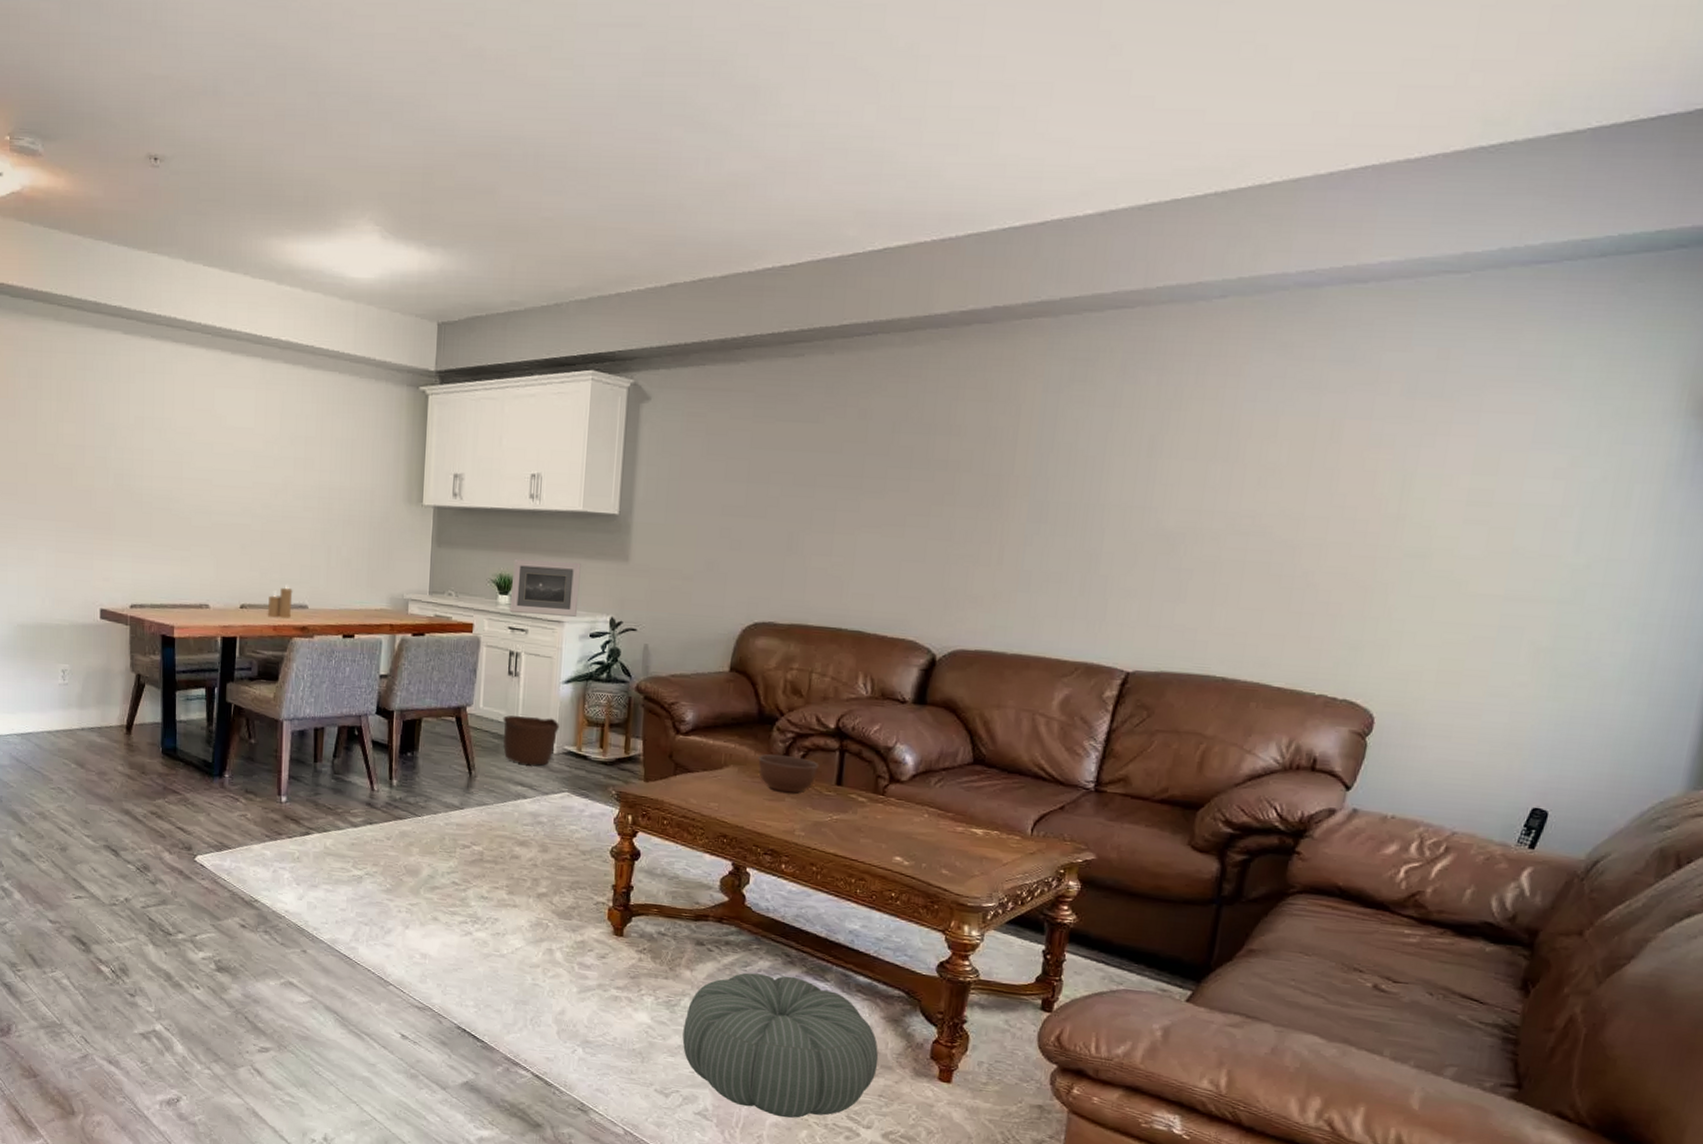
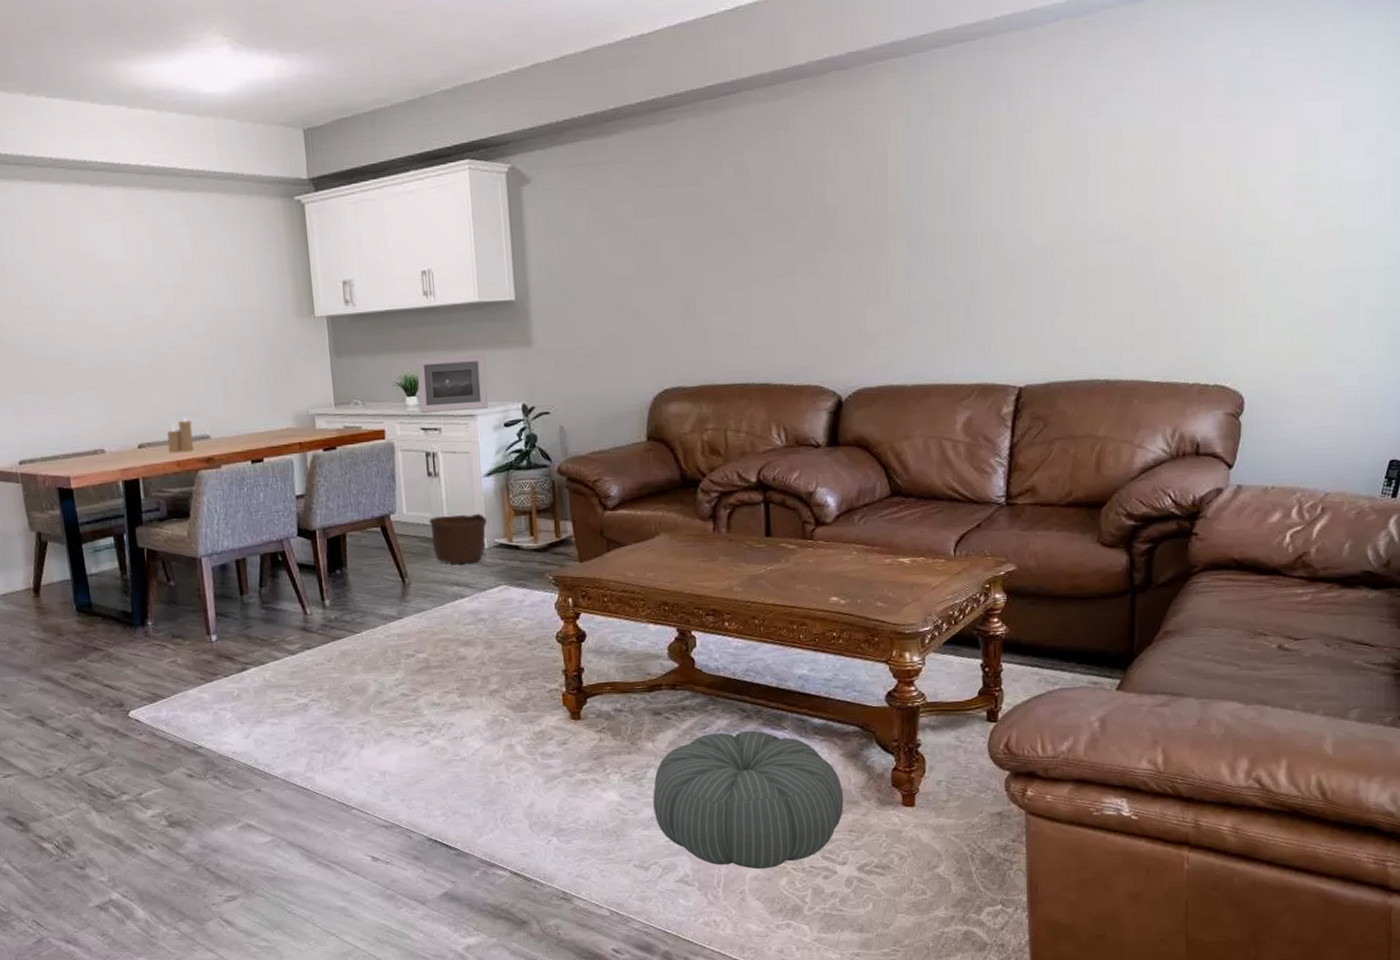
bowl: present [758,754,820,795] -> none [687,515,747,553]

